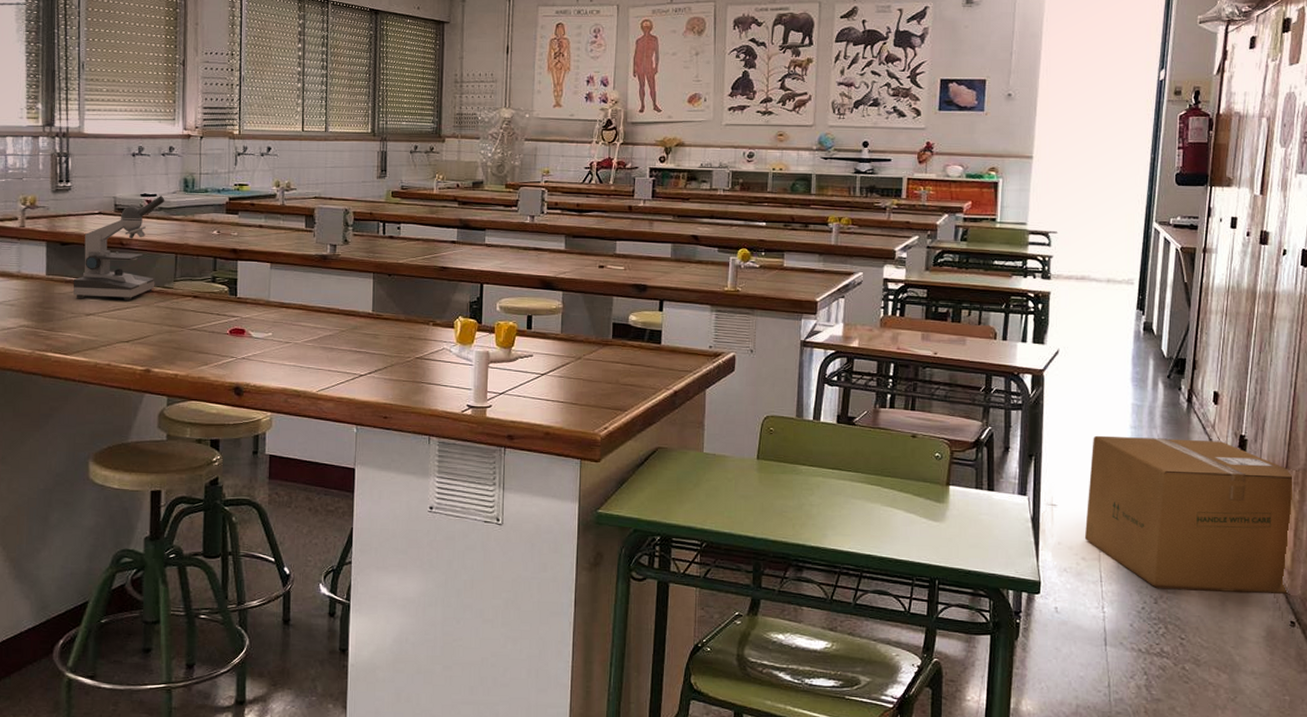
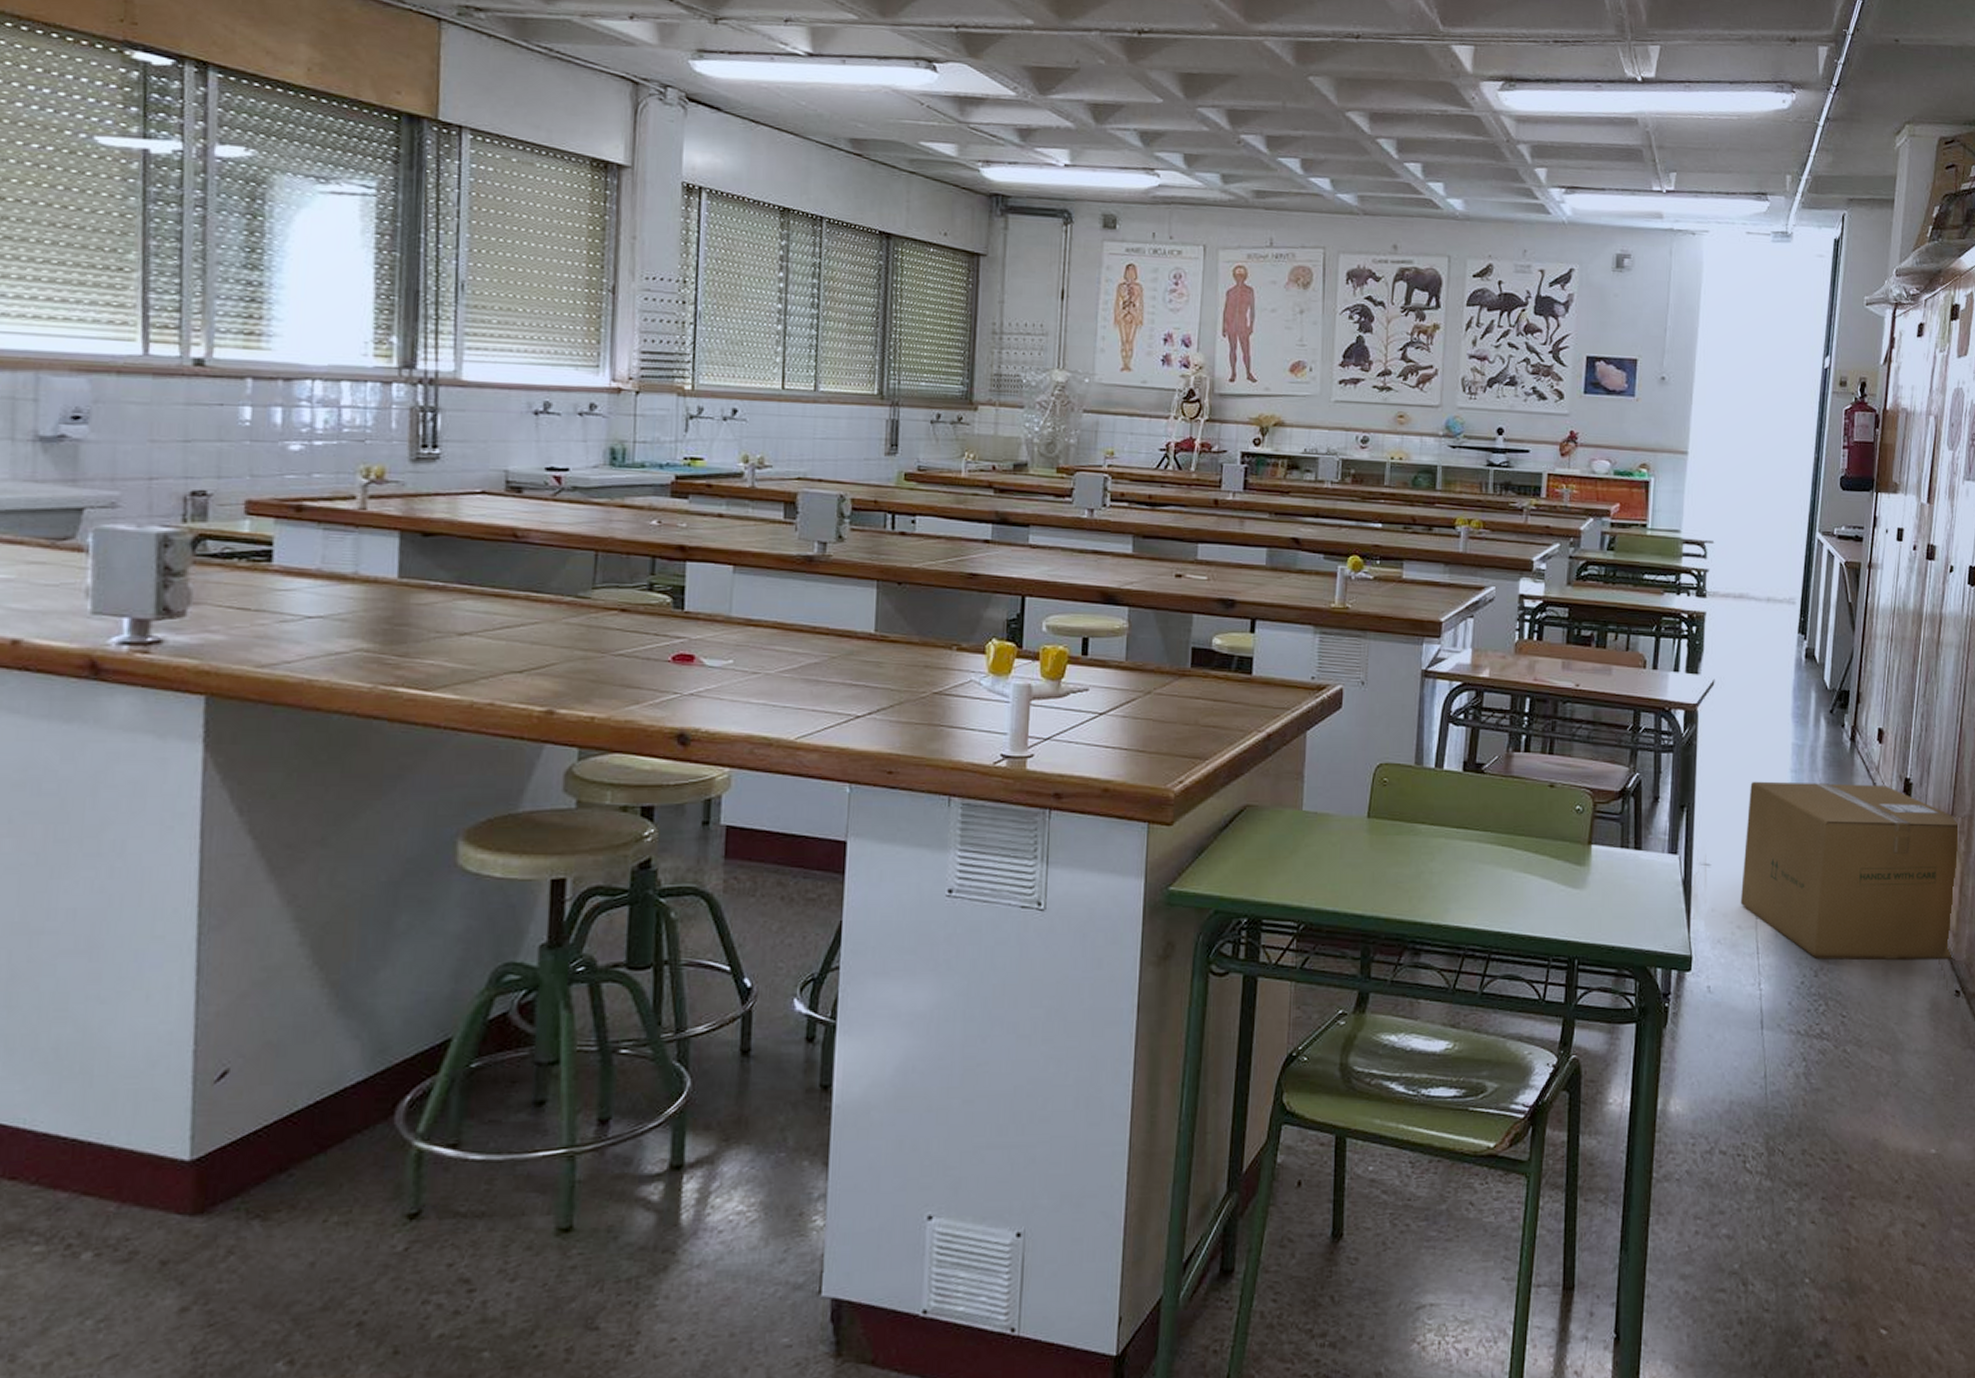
microscope: present [73,196,165,301] -> none [439,470,582,615]

